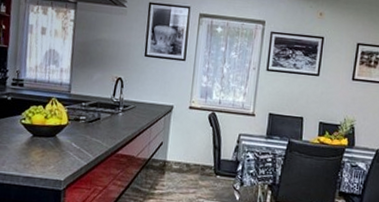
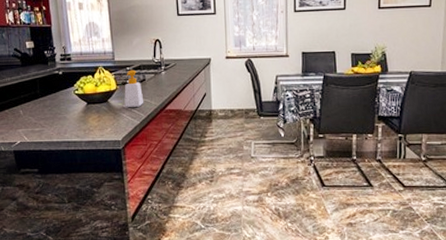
soap bottle: none [73,106,95,147] -> present [124,69,144,107]

